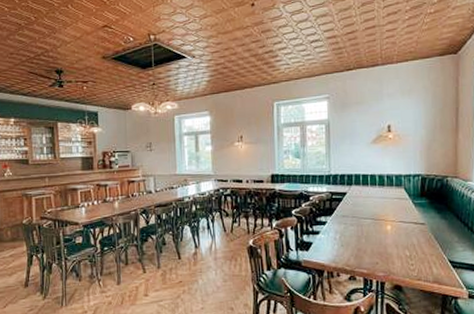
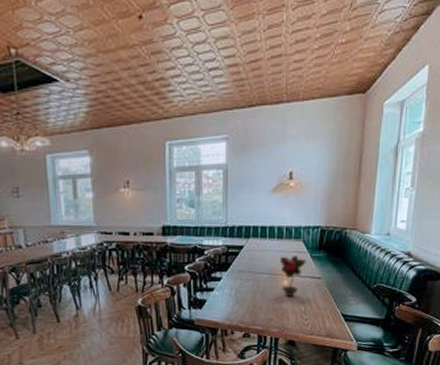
potted flower: none [383,202,409,241] -> present [280,255,307,296]

